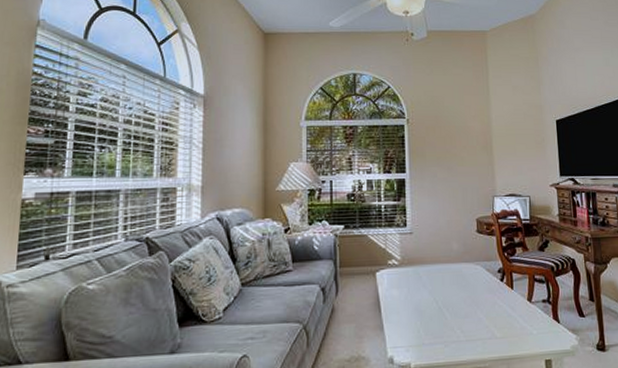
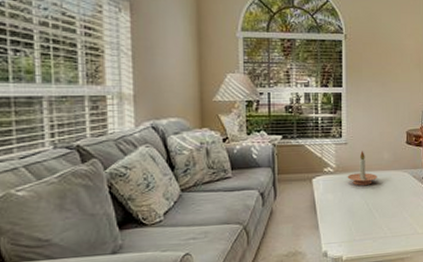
candle holder: none [413,241,447,280] -> present [347,151,377,185]

